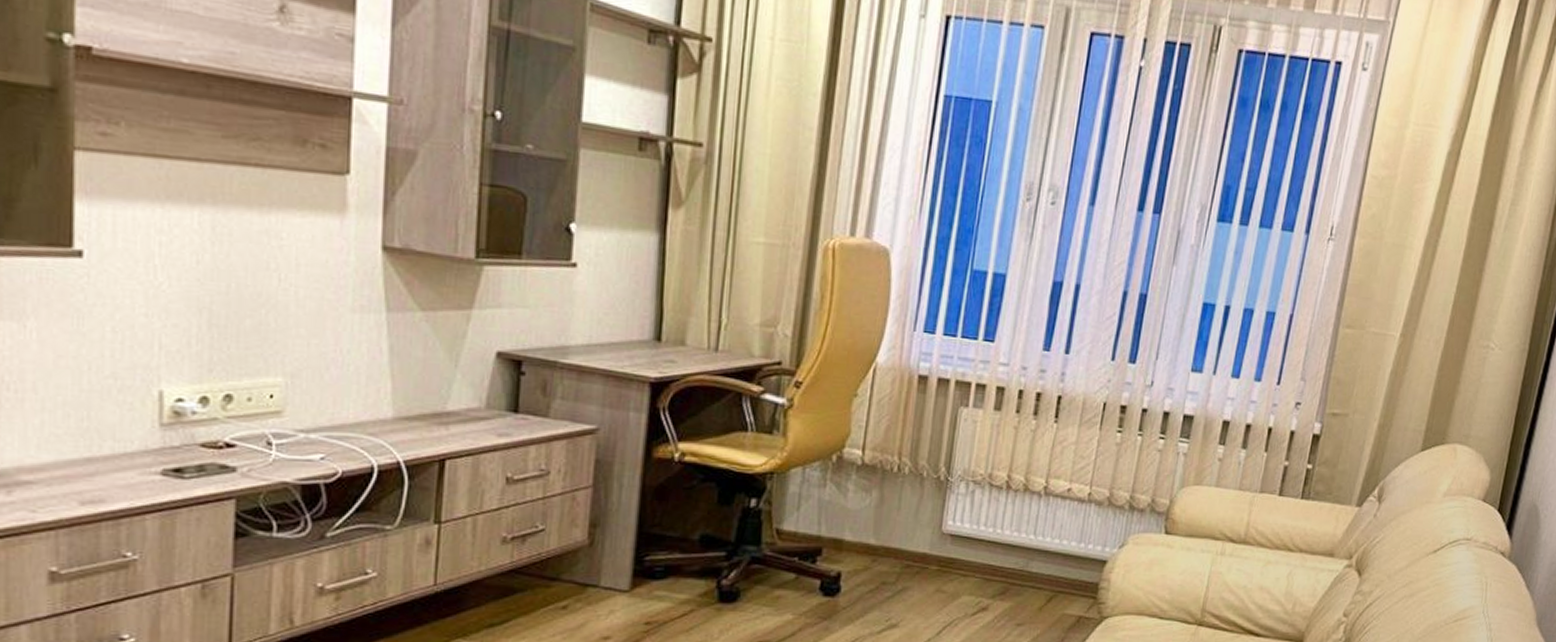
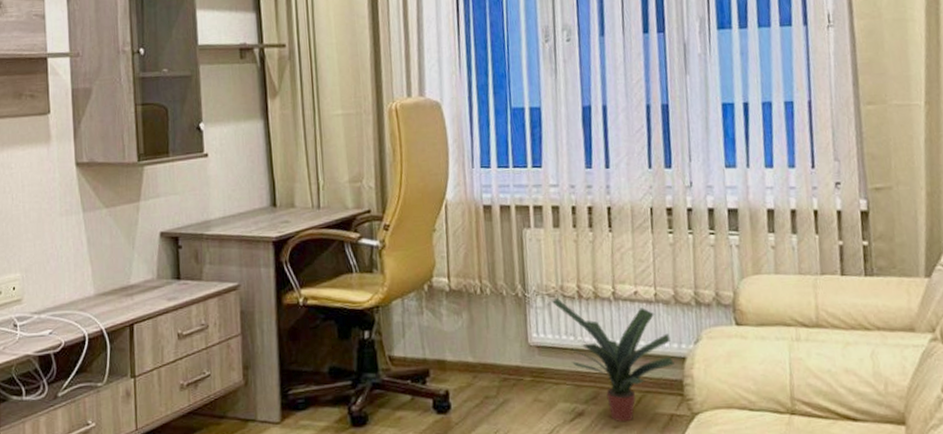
potted plant: none [977,486,1096,621] -> present [552,298,675,423]

